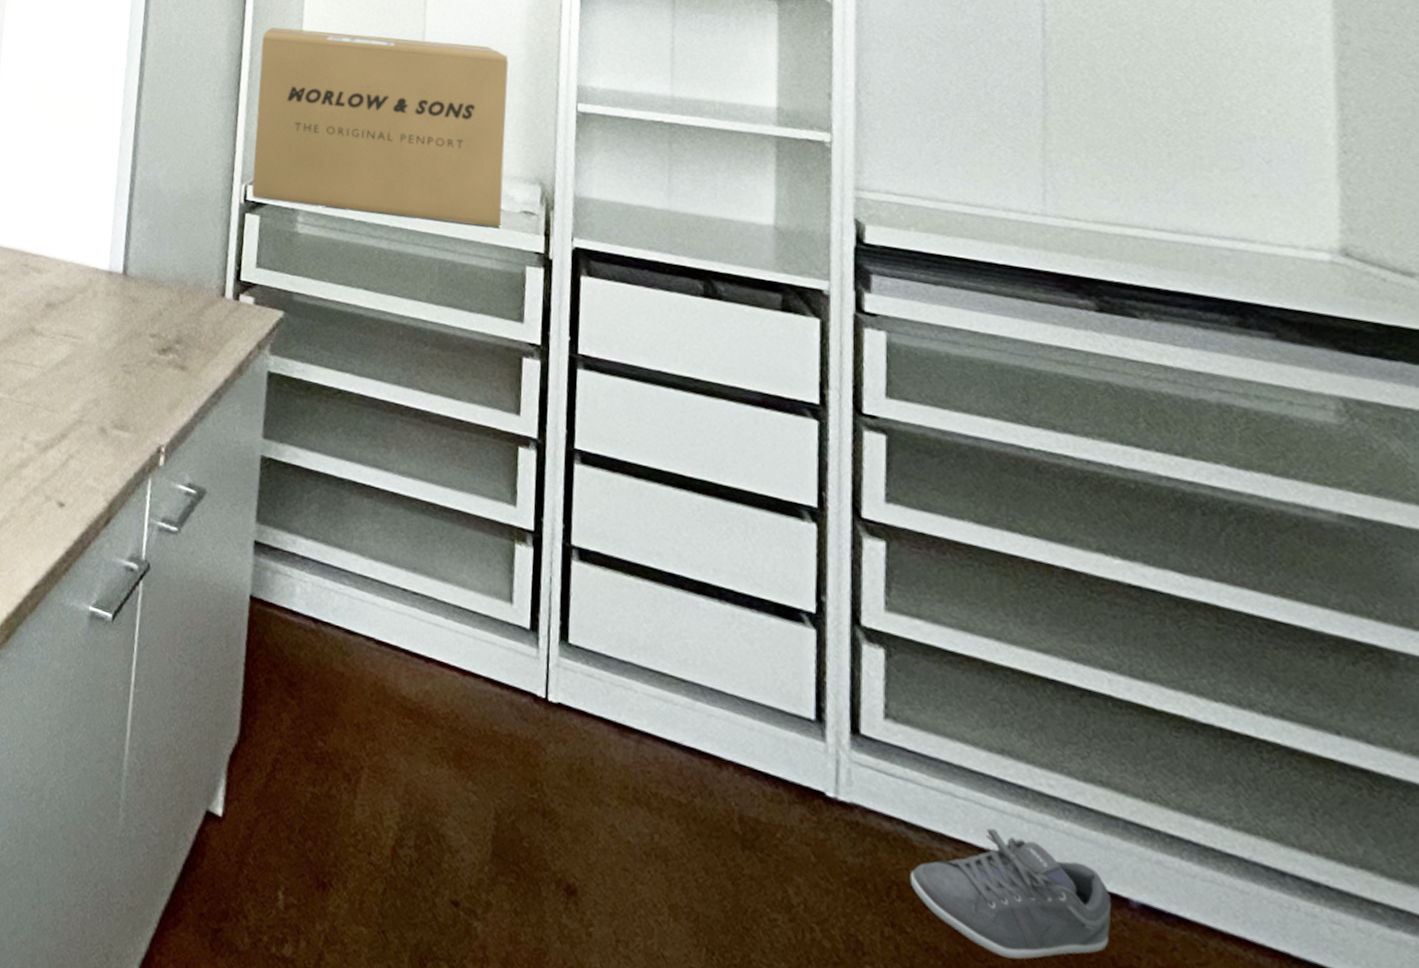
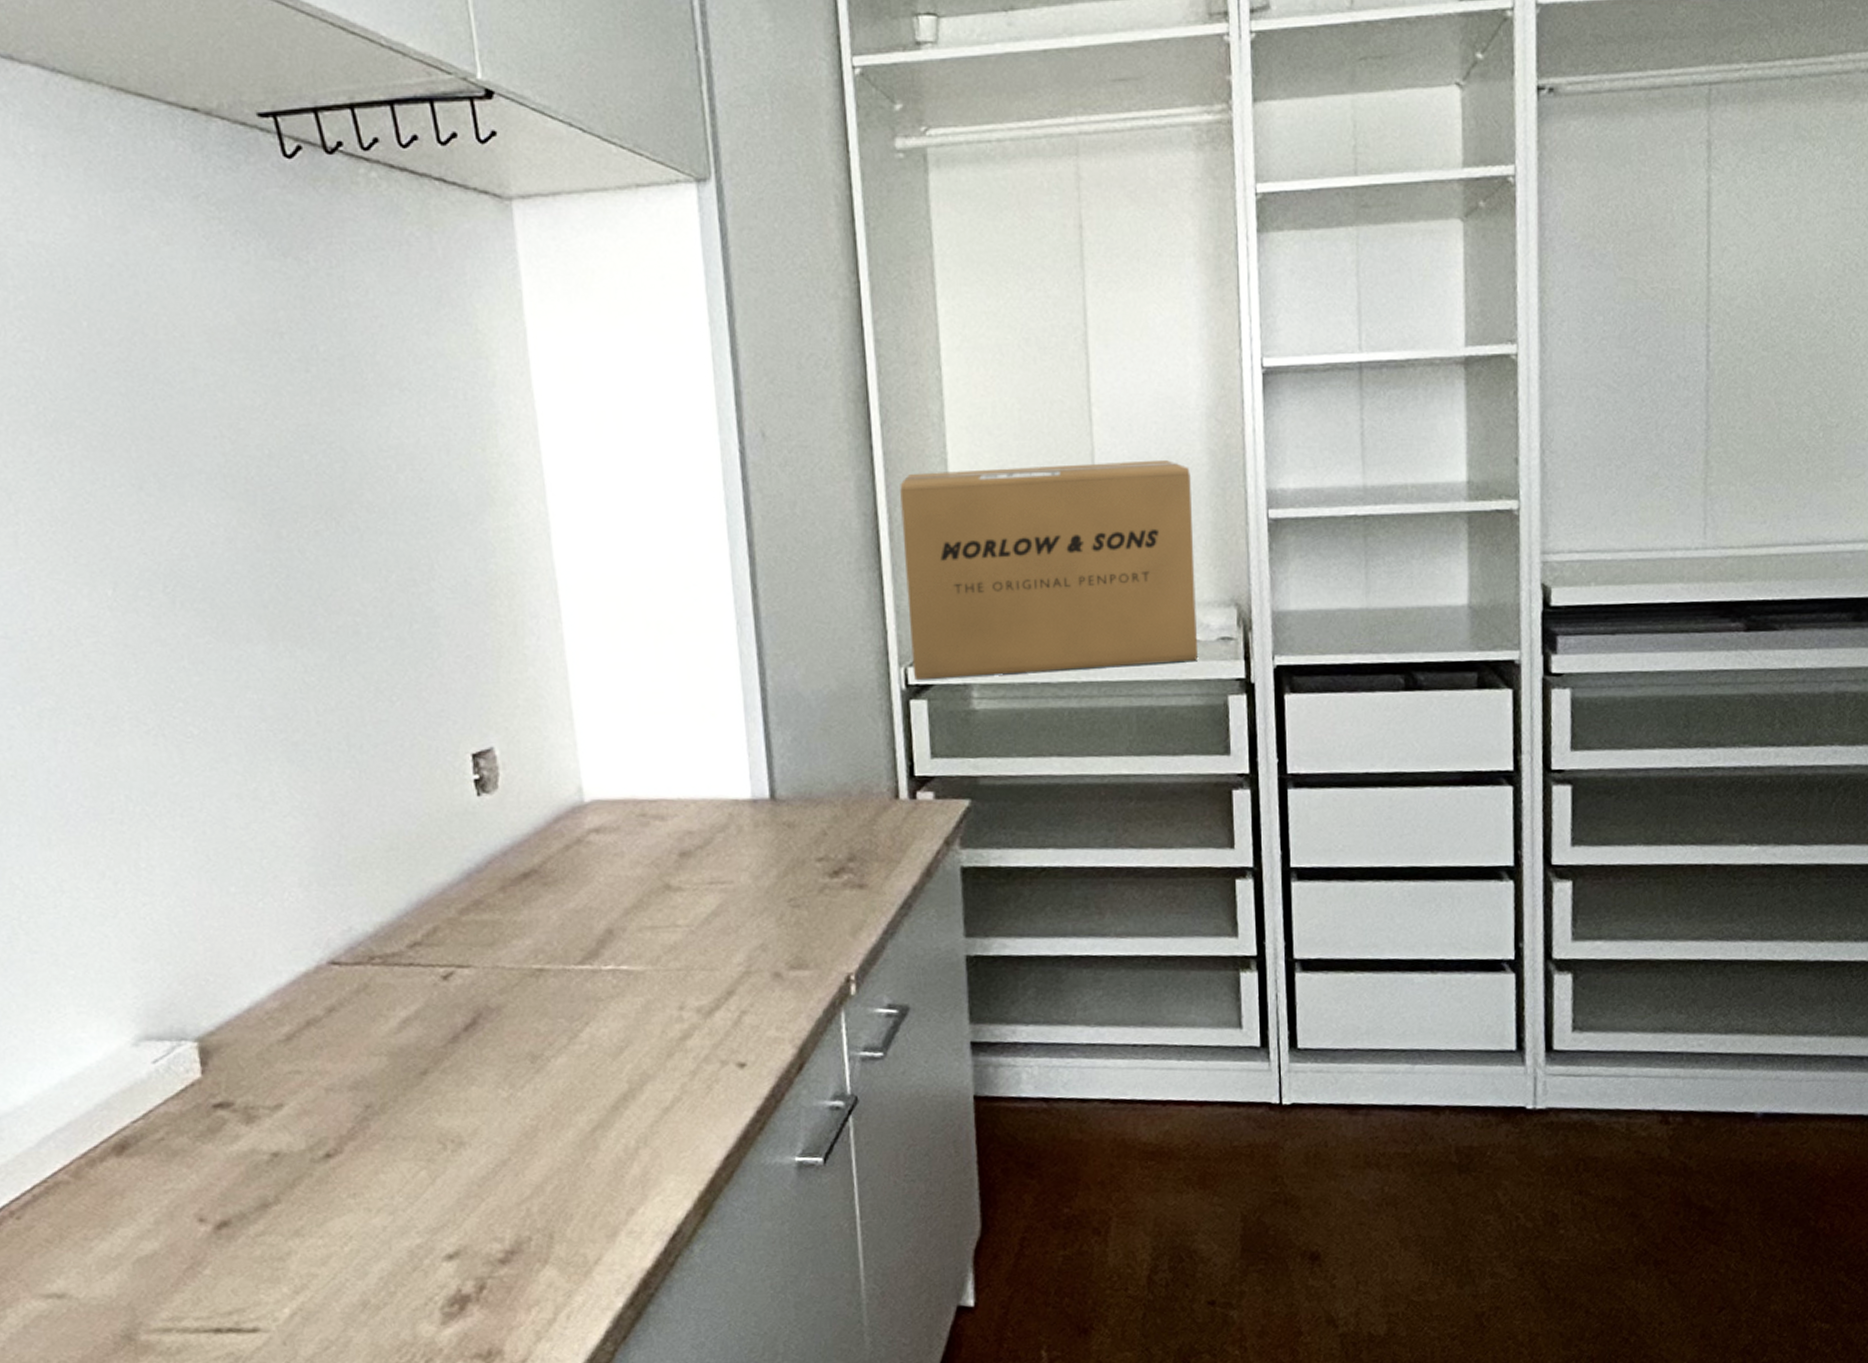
shoe: present [910,828,1112,960] -> none [1593,1092,1743,1188]

